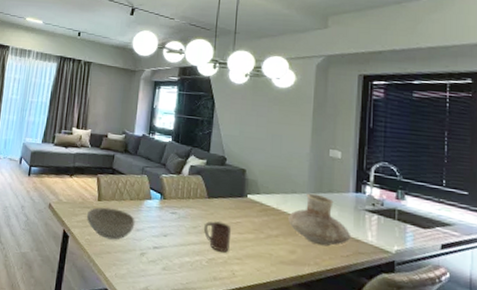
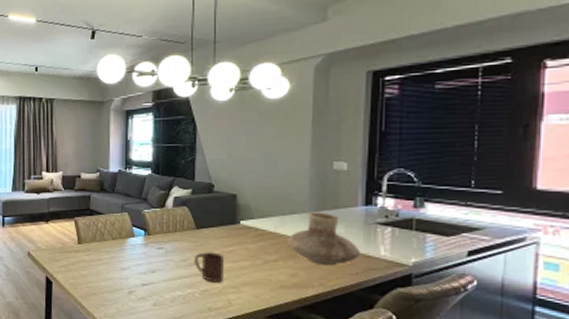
bowl: present [86,207,135,240] -> none [68,250,120,281]

